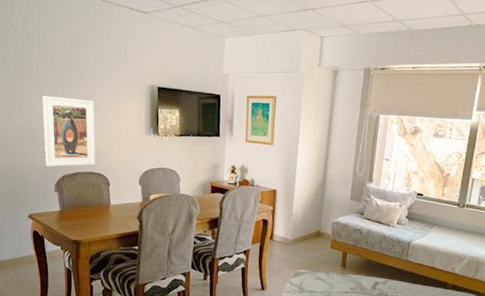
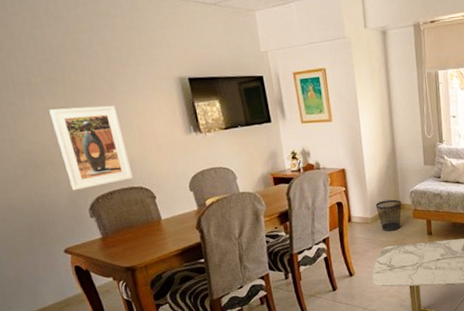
wastebasket: none [297,225,322,256] -> present [375,199,402,231]

